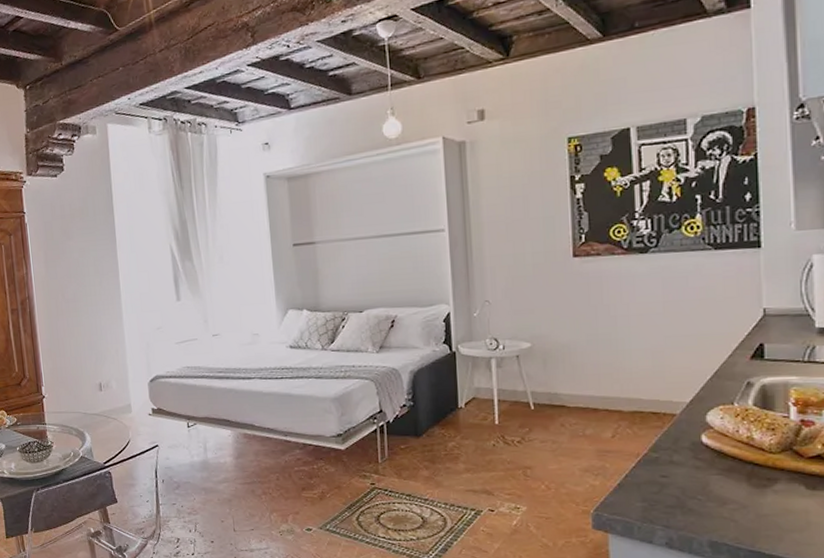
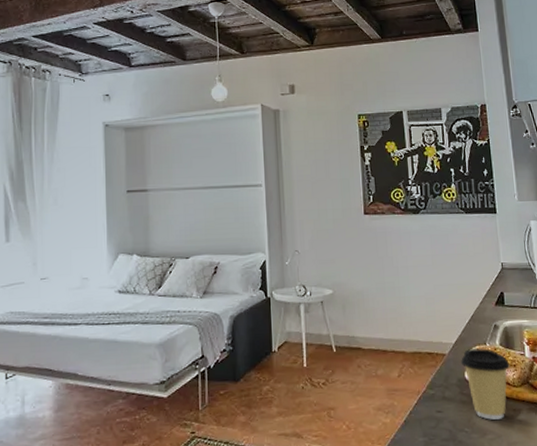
coffee cup: none [697,409,767,488] -> present [461,348,511,420]

